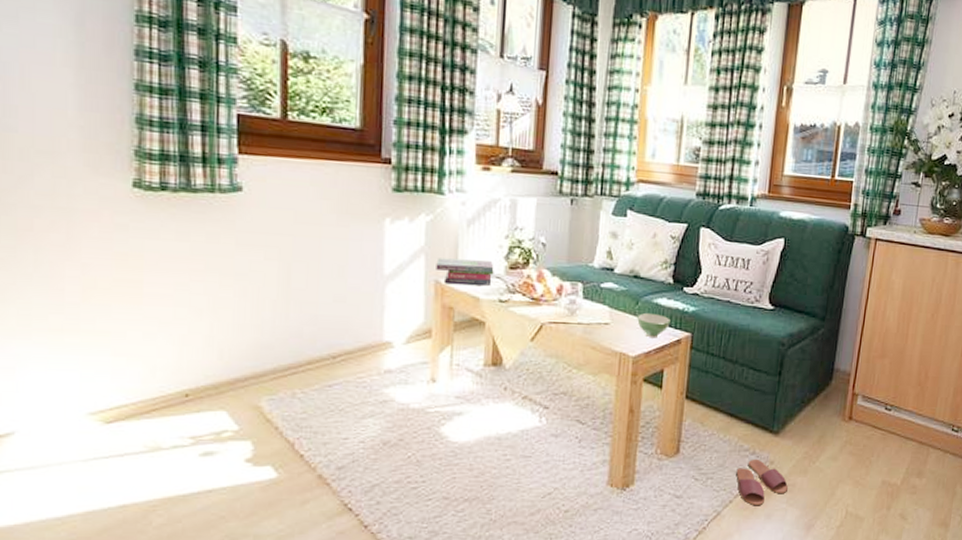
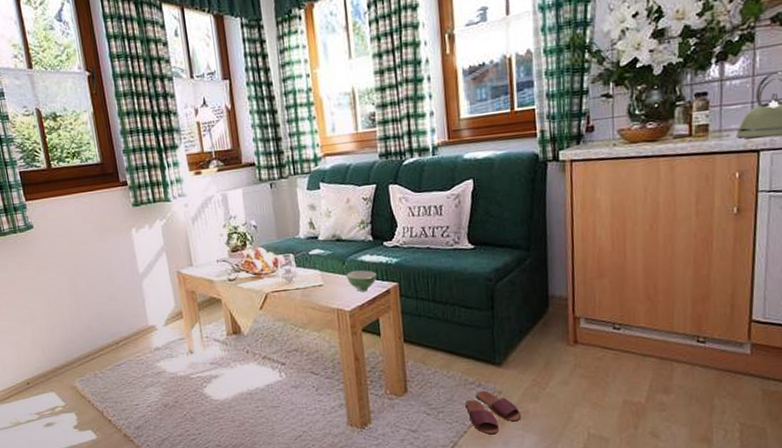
books: present [436,258,494,286] -> none [175,248,220,273]

